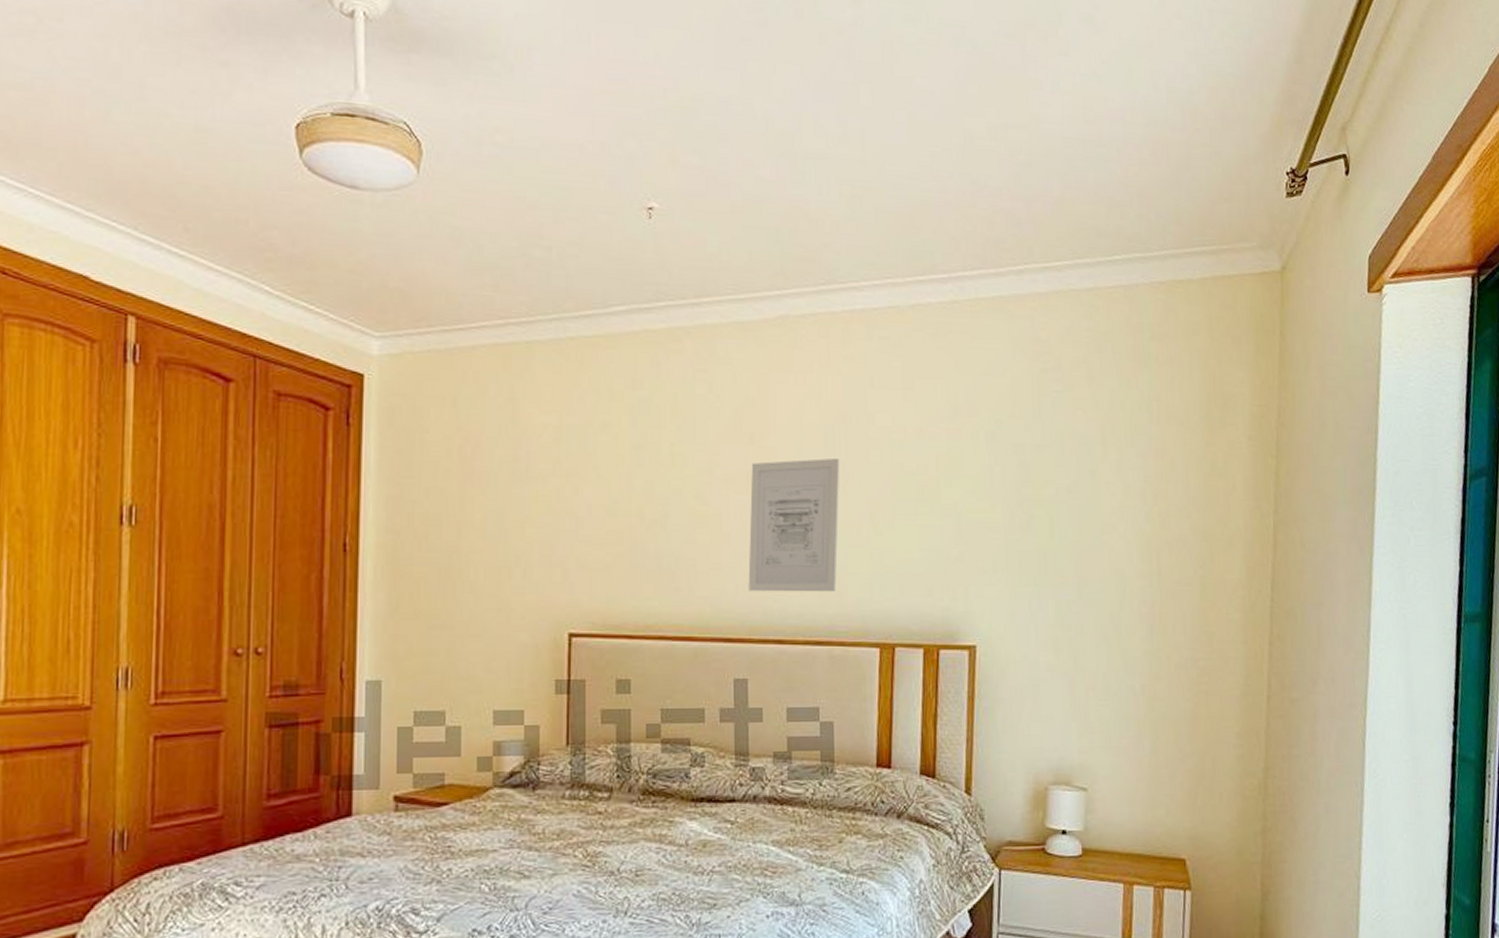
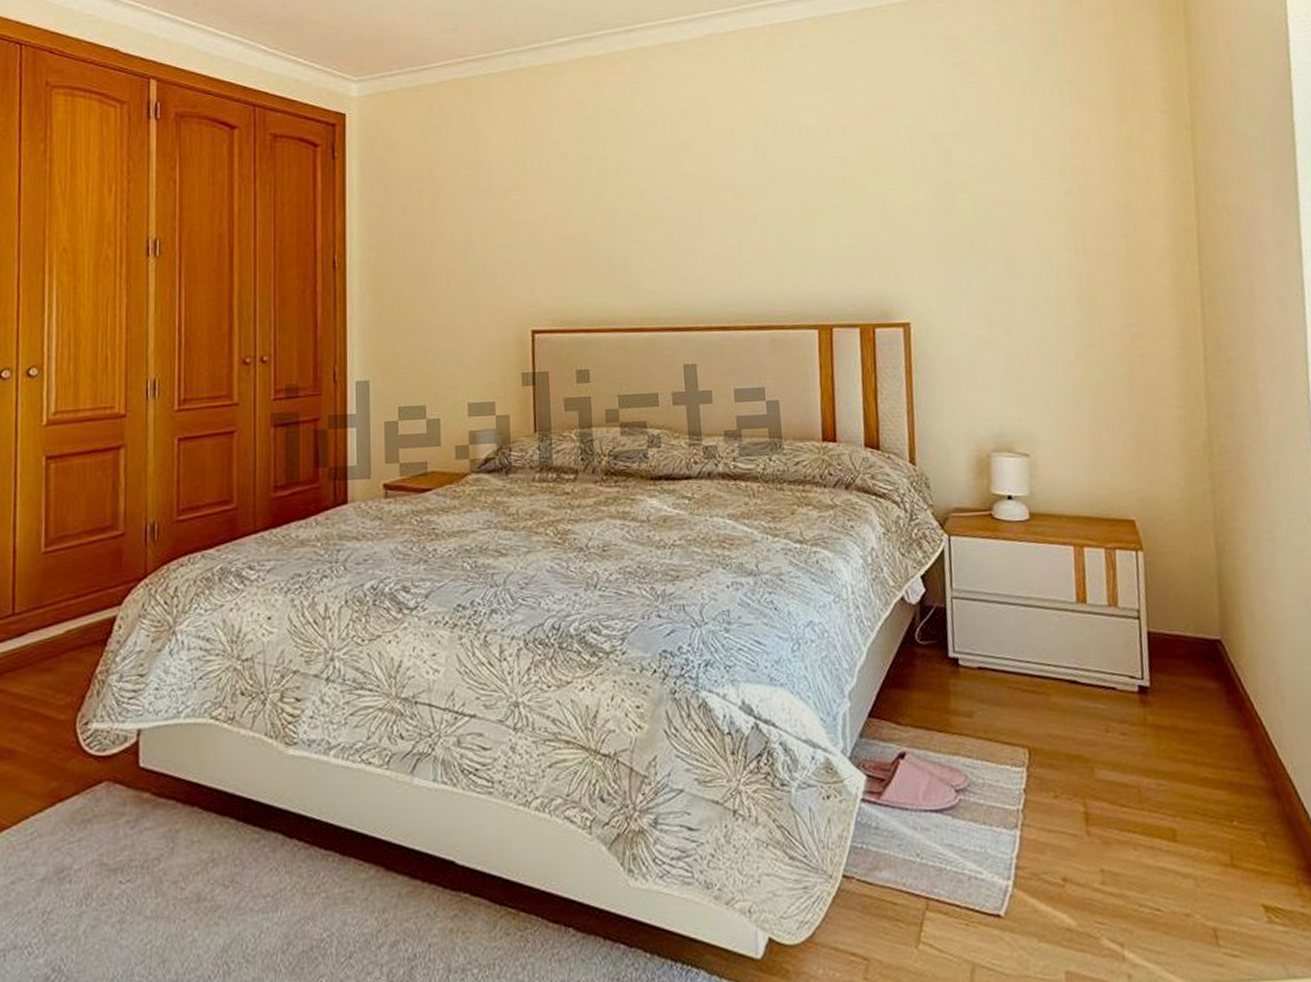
wall art: present [748,457,840,593] -> none [688,157,774,284]

